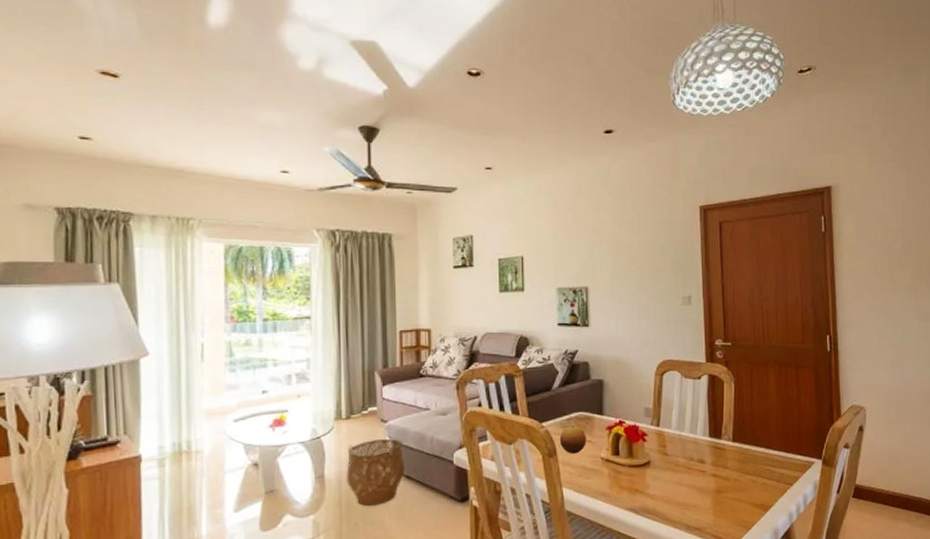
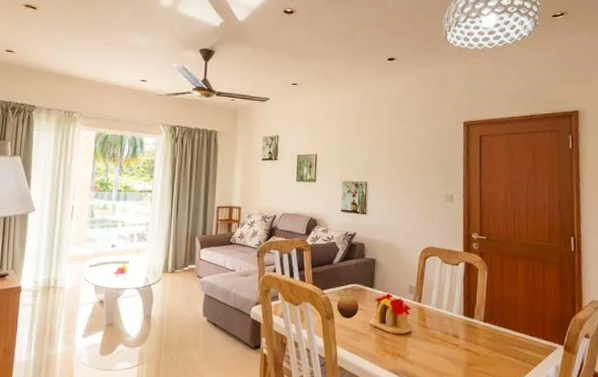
basket: present [346,438,406,507] -> none [167,291,213,345]

